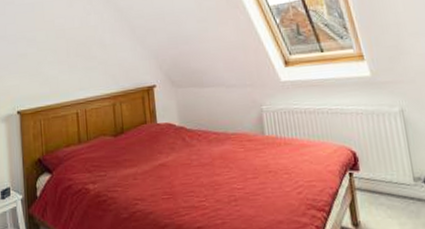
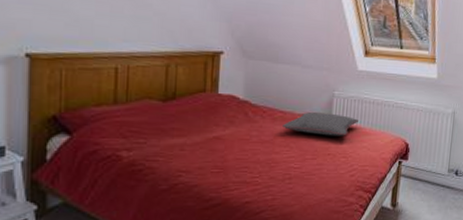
pillow: none [219,128,294,153] -> present [283,111,358,136]

